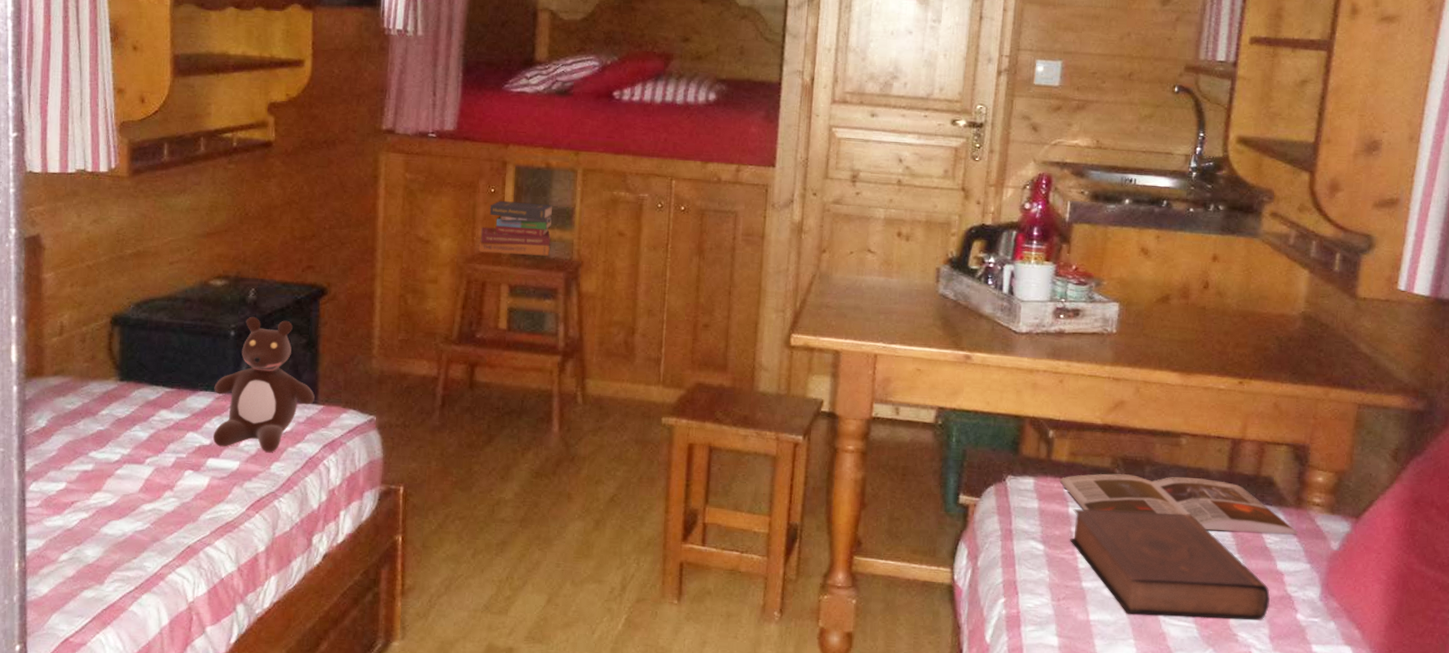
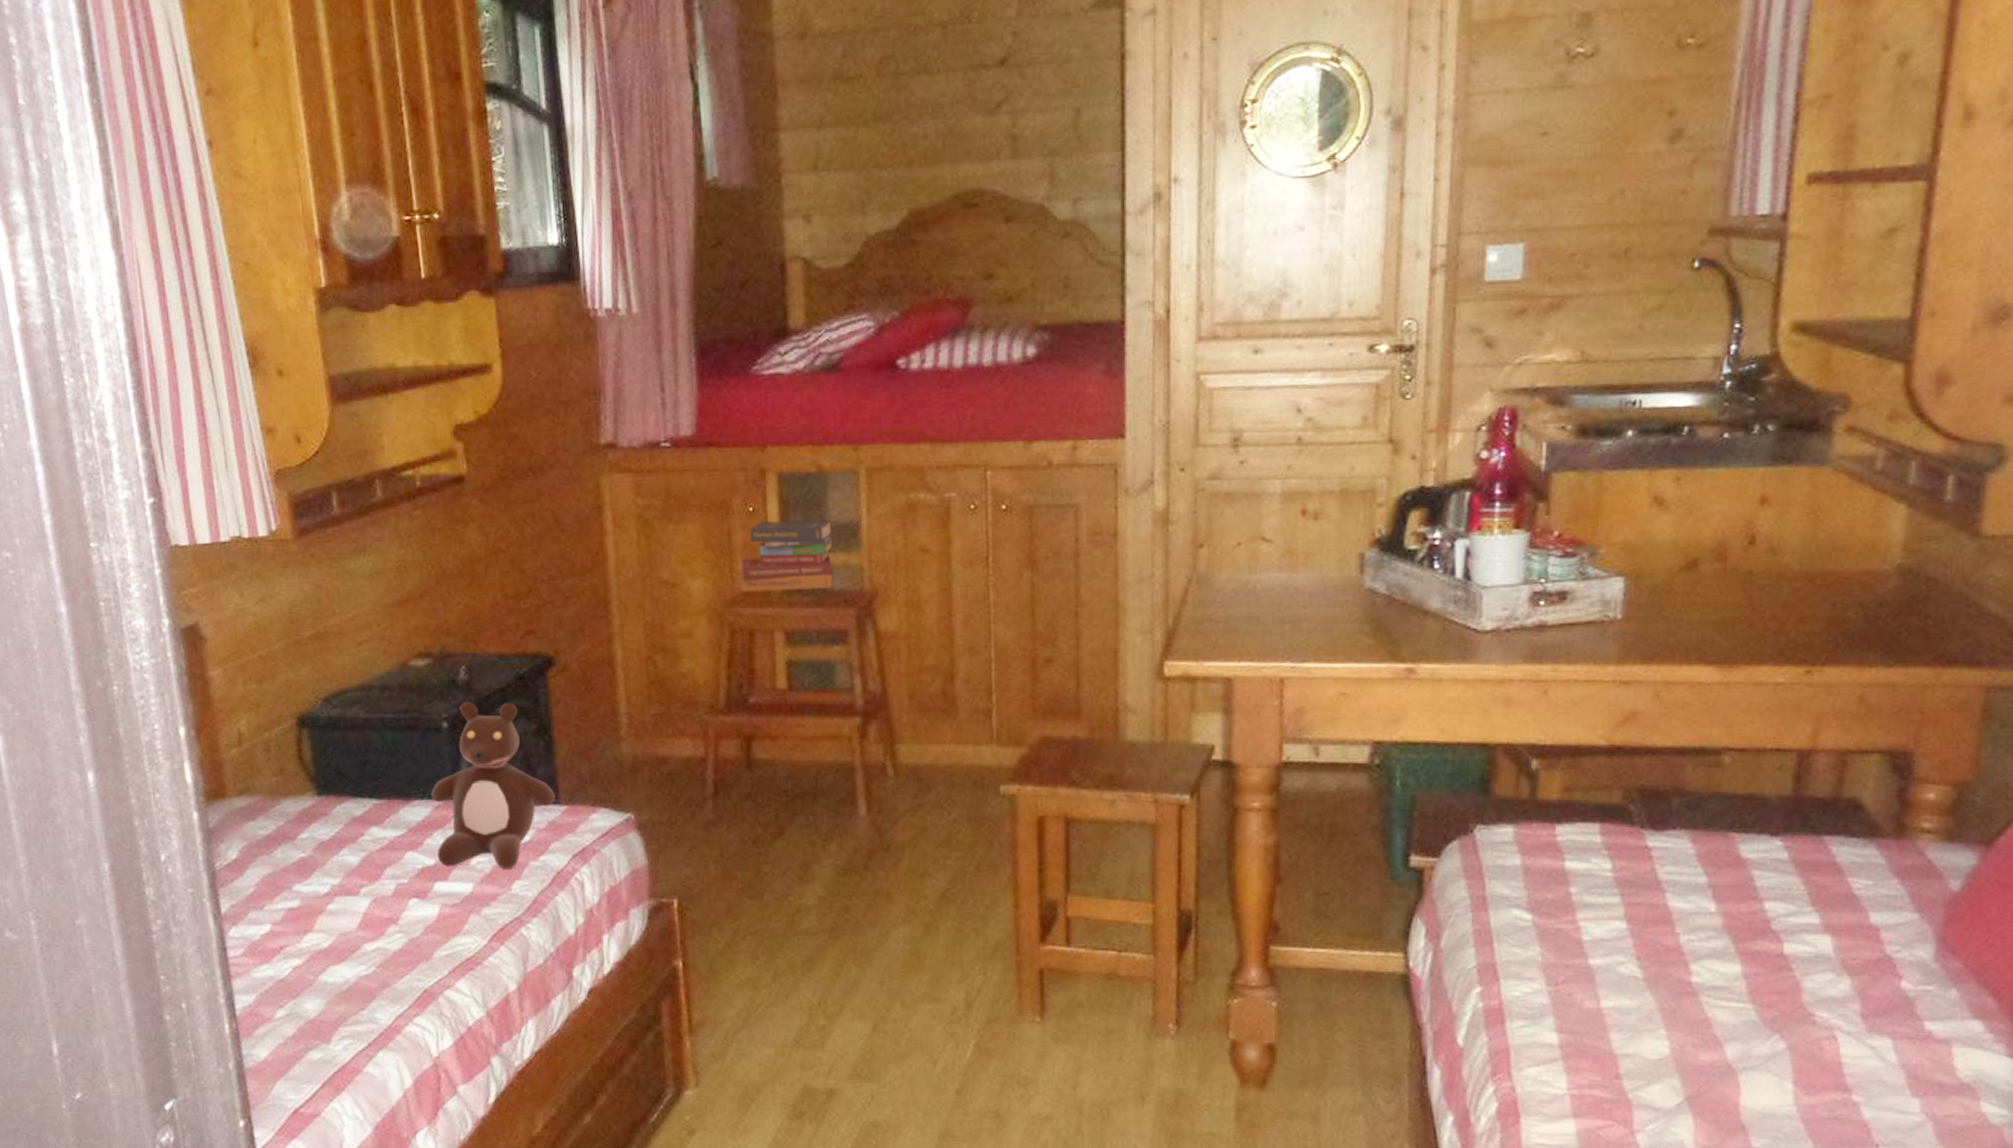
magazine: present [1059,473,1299,535] -> none [1549,807,1901,878]
book: present [1069,509,1270,620] -> none [1567,858,1861,997]

